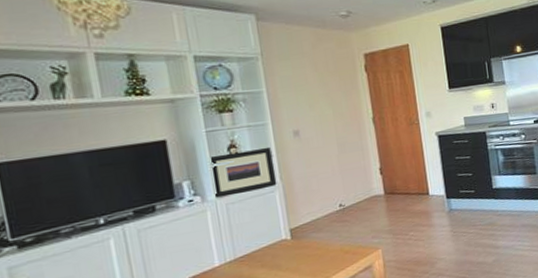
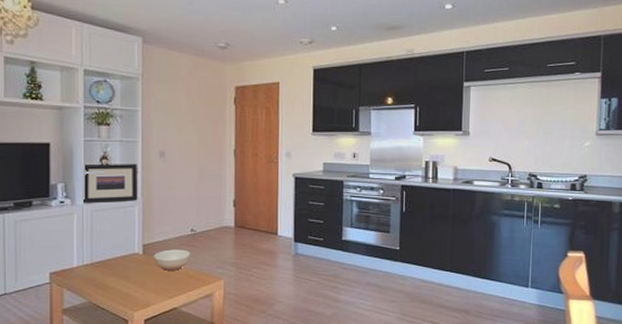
bowl: none [303,226,344,252] -> present [153,249,191,271]

